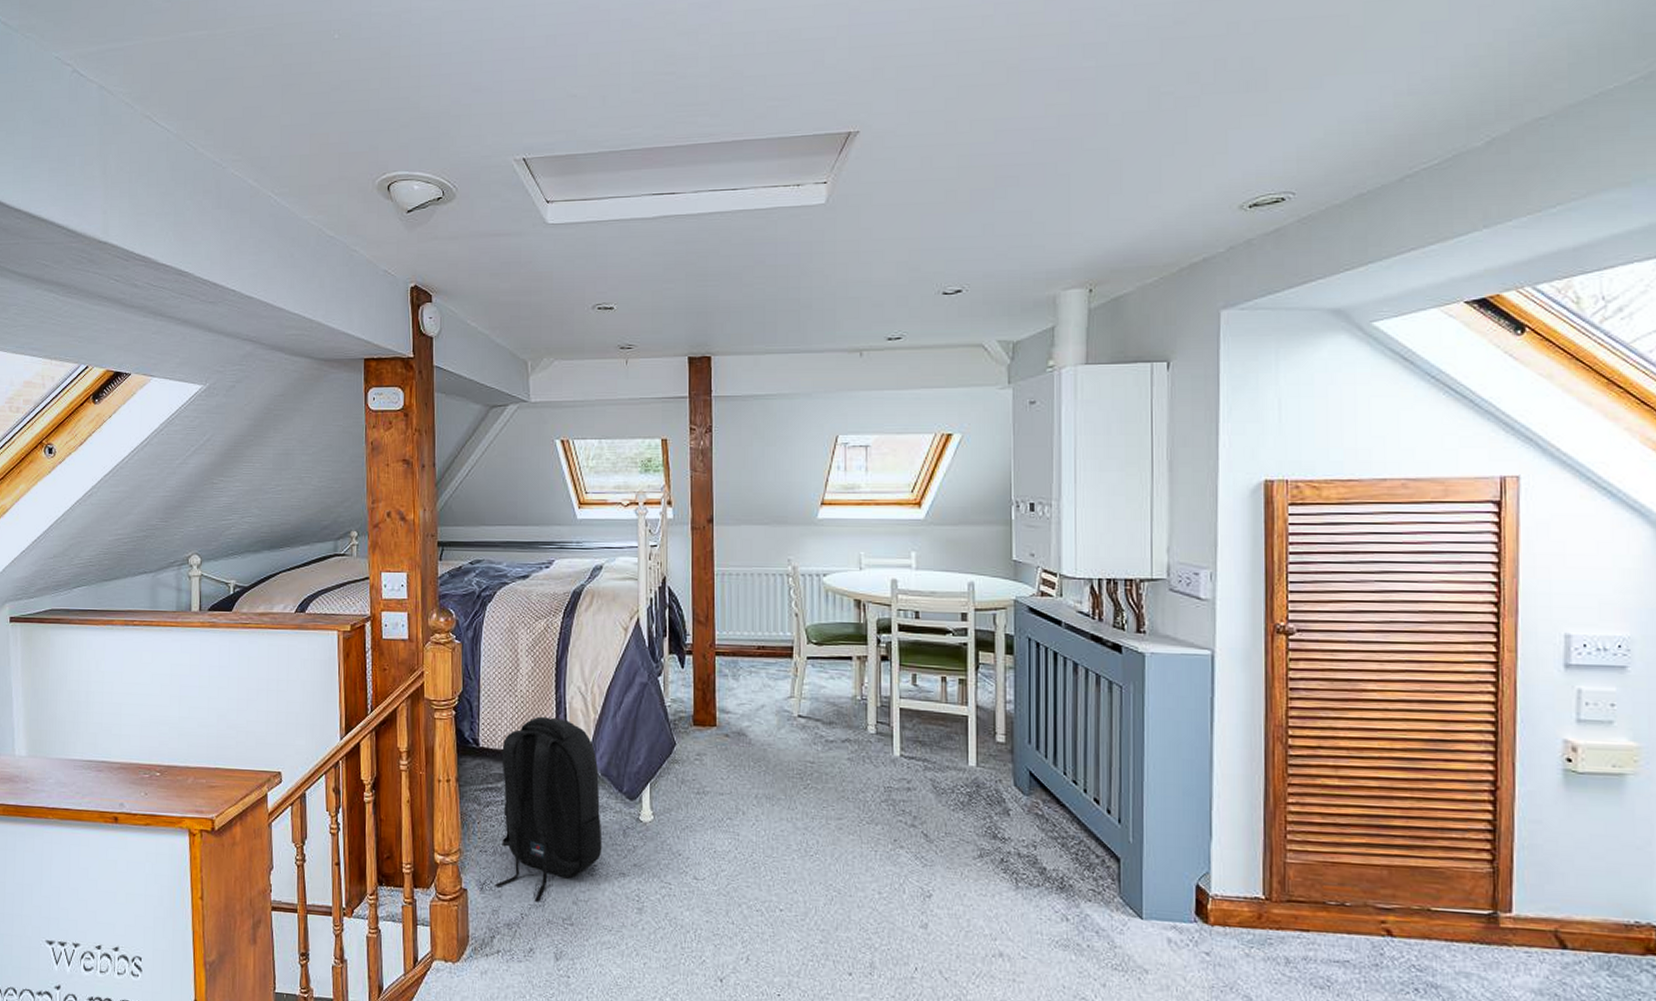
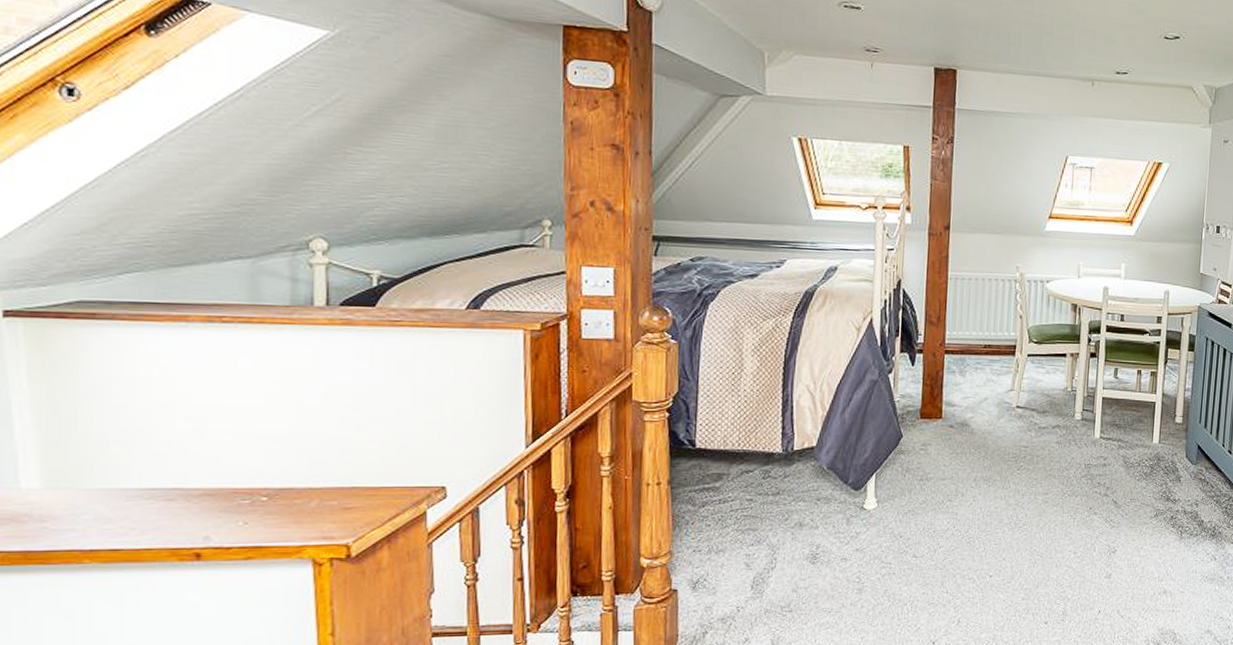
backpack: present [496,716,602,902] -> none [710,415,826,594]

